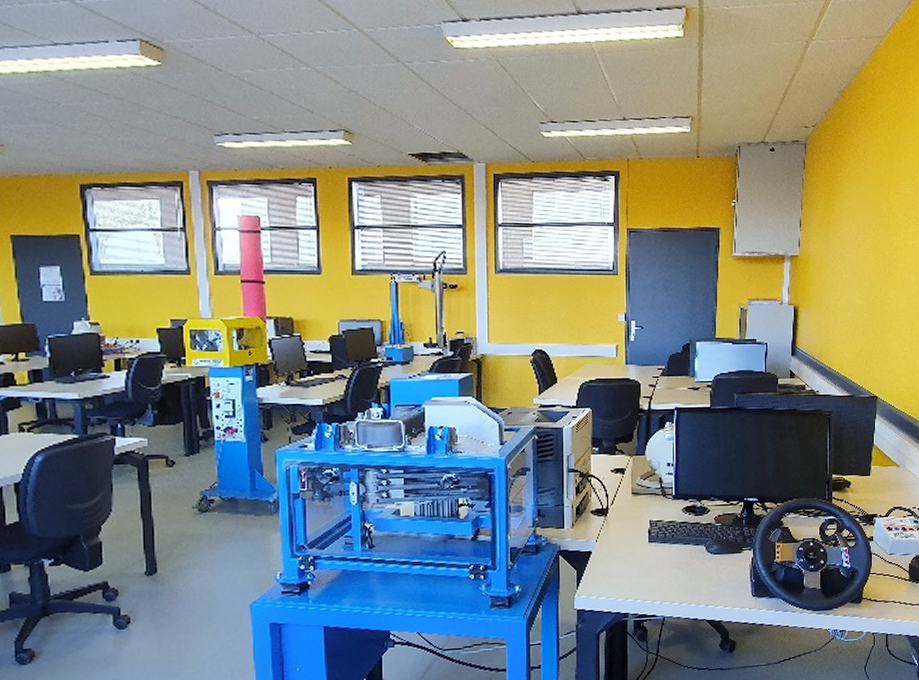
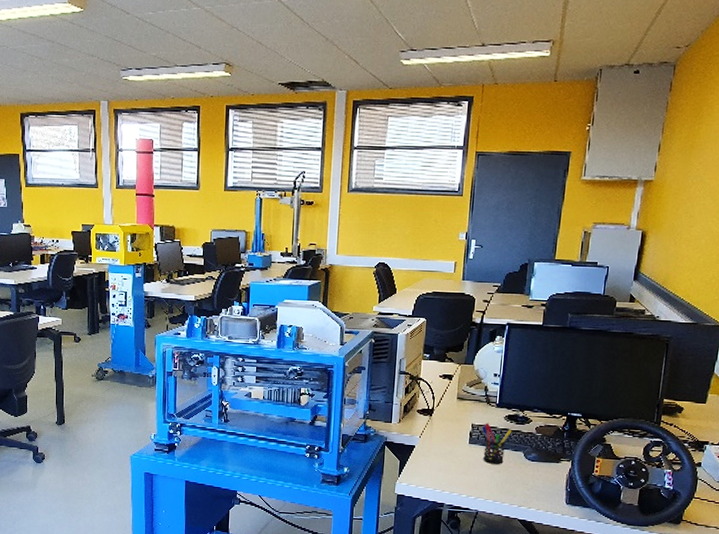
pen holder: none [659,517,691,562] -> present [481,423,512,464]

